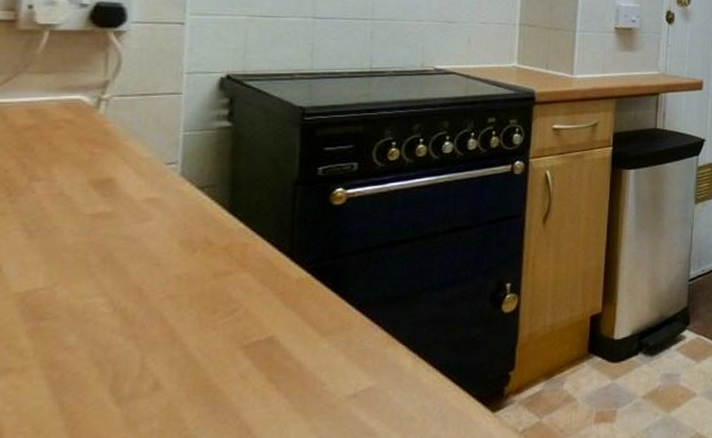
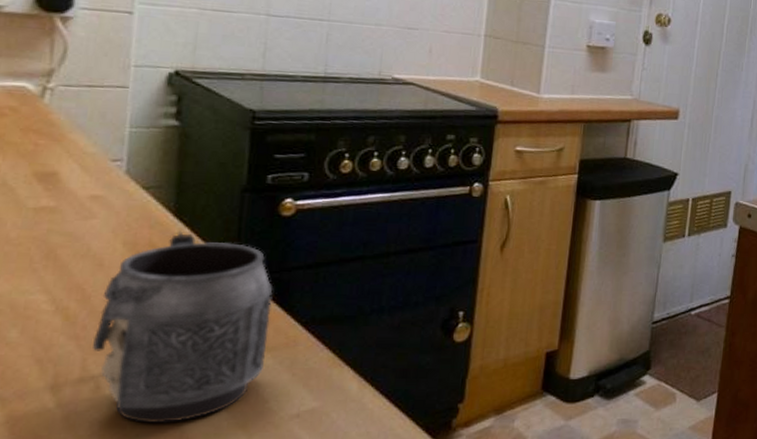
mug: none [151,226,327,415] -> present [92,230,273,424]

